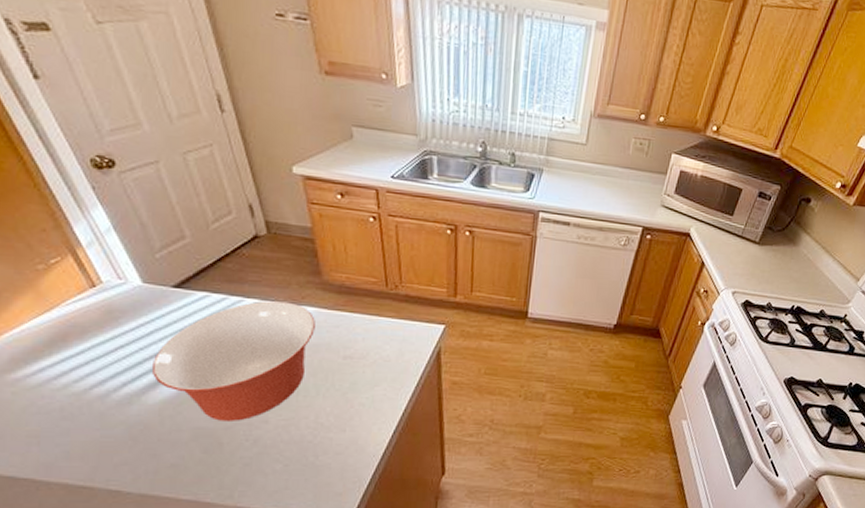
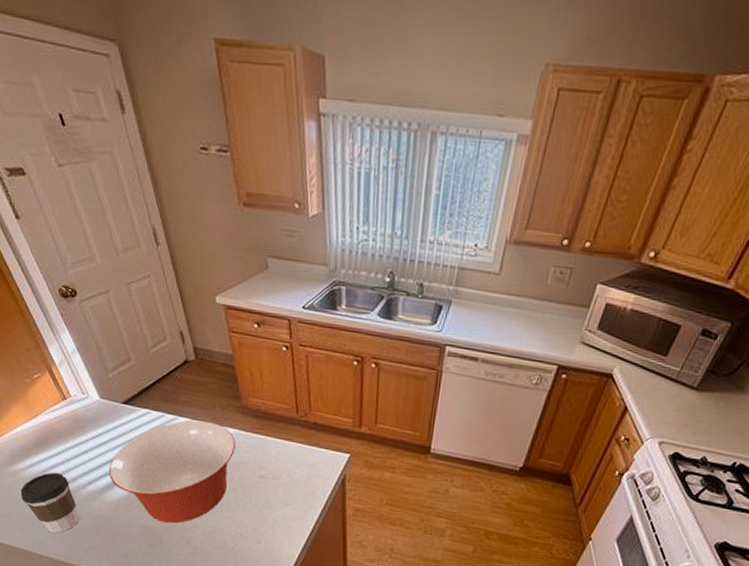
coffee cup: none [22,375,109,452] -> present [20,472,80,533]

